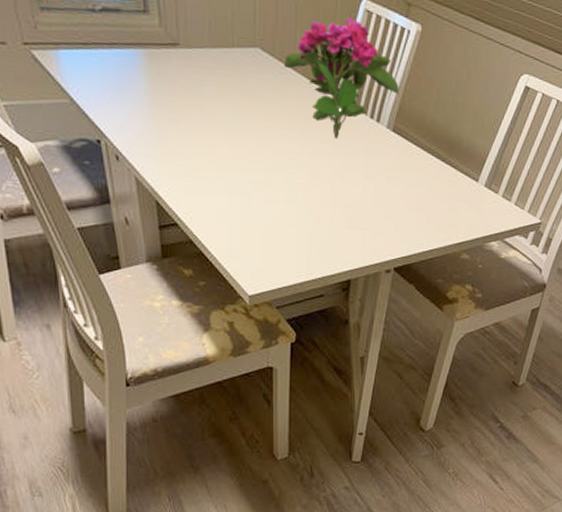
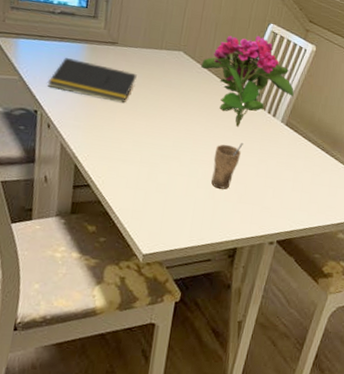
notepad: none [105,70,209,122] -> present [47,58,137,103]
cup: none [313,158,345,215] -> present [211,143,243,189]

